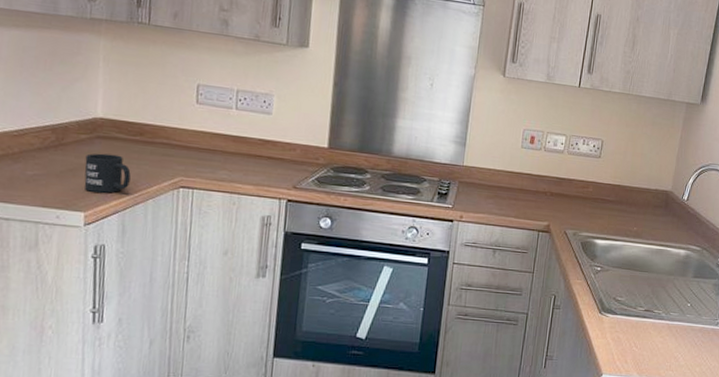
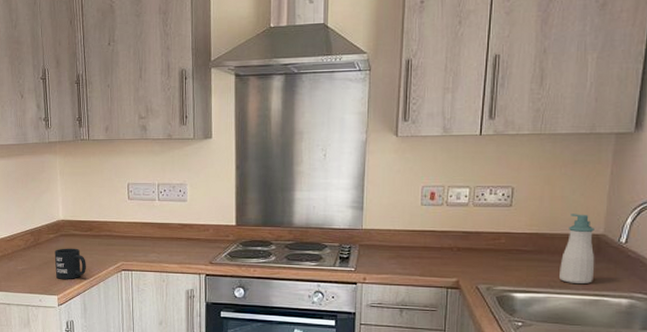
soap bottle: none [634,170,665,235] -> present [559,214,595,285]

